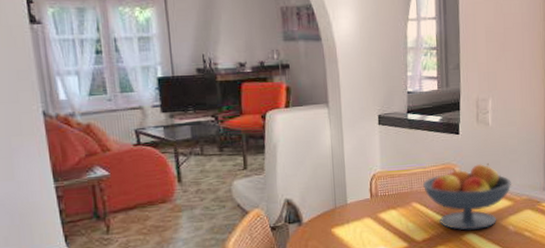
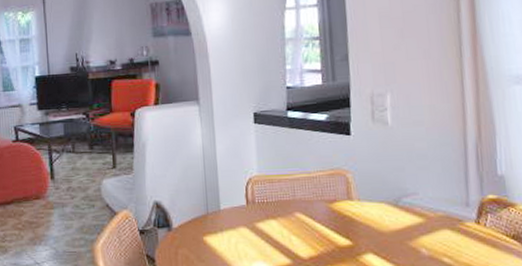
fruit bowl: present [422,162,512,230] -> none [307,169,423,250]

